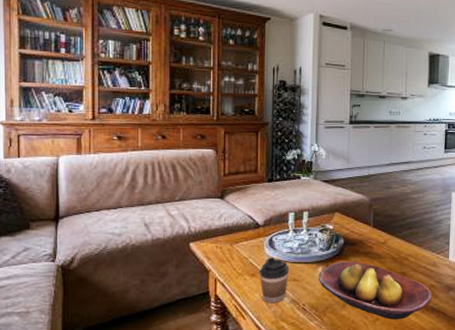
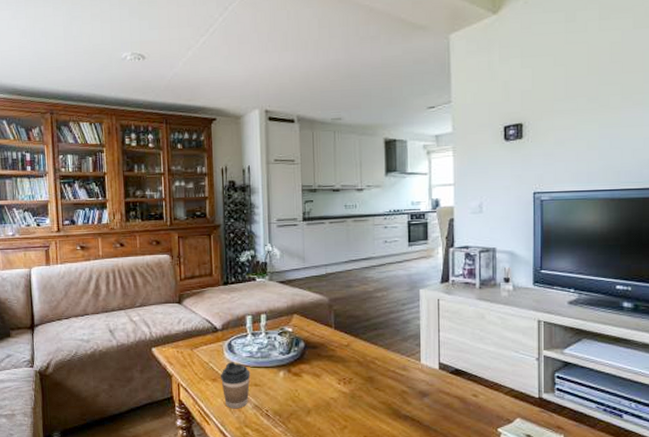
fruit bowl: present [318,261,432,319] -> none [280,365,404,427]

